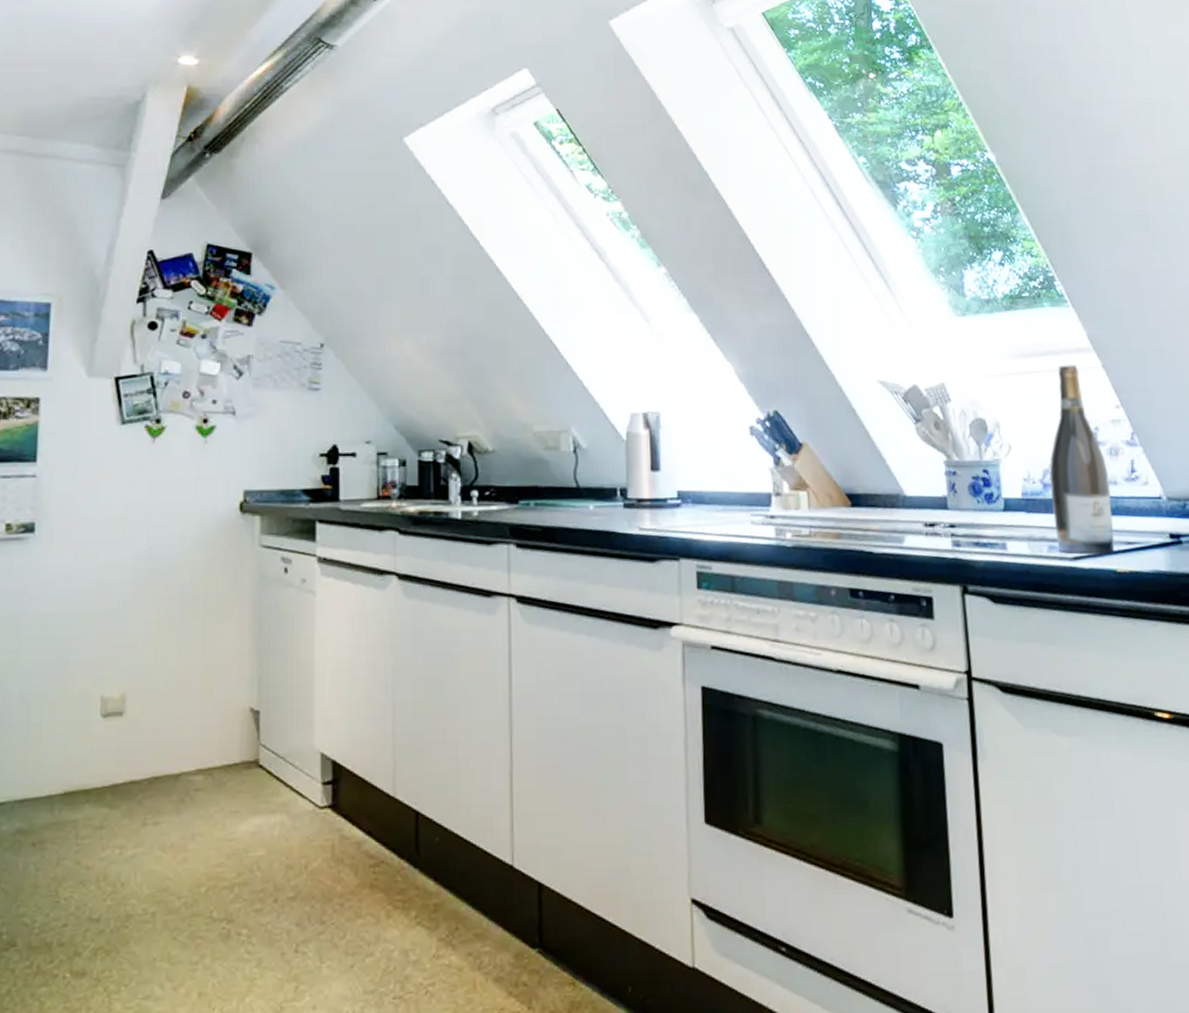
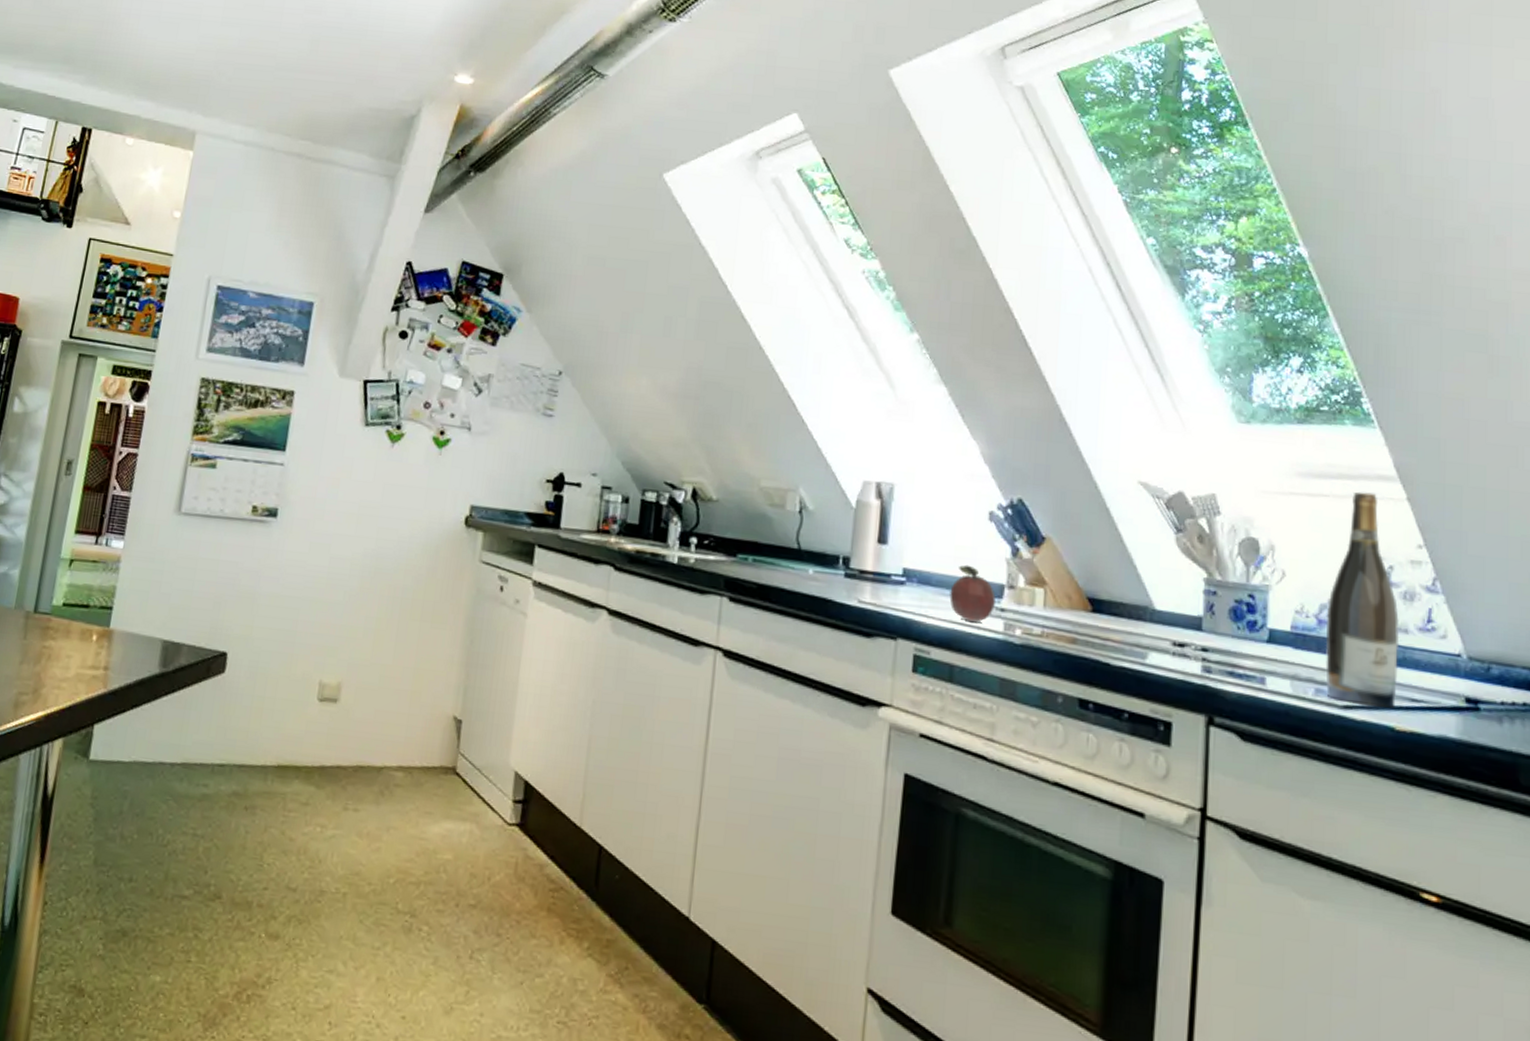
fruit: none [723,479,765,532] -> present [949,564,996,622]

